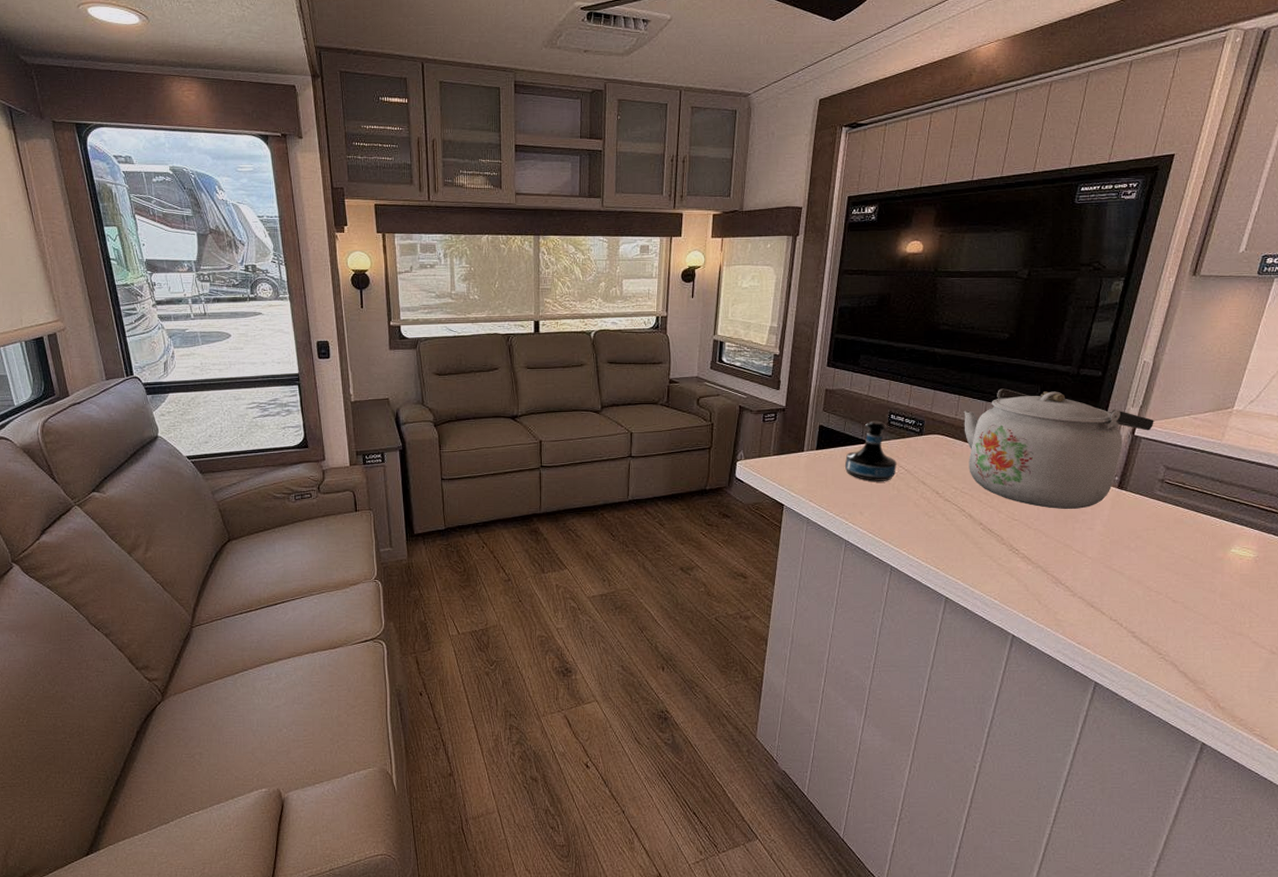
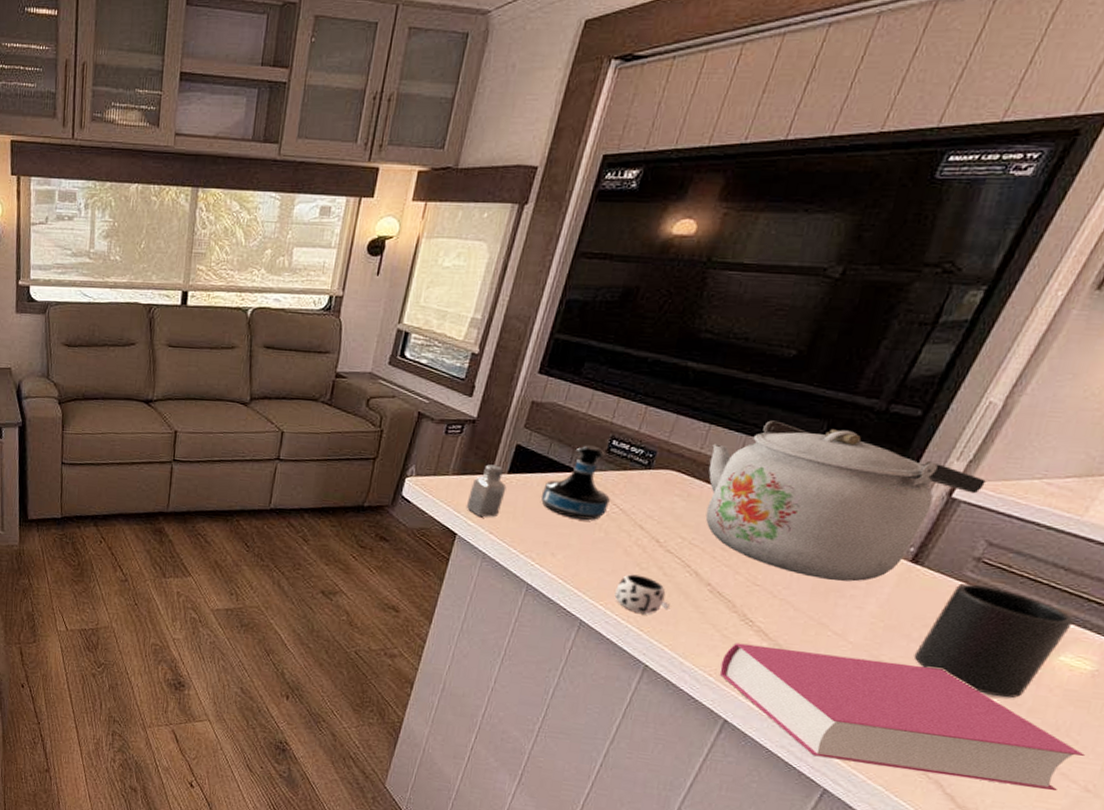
saltshaker: none [788,444,817,488] -> present [466,464,507,517]
mug: none [913,522,955,554] -> present [614,574,670,614]
book: none [1002,569,1265,657] -> present [720,643,1085,790]
mug: none [1135,500,1234,587] -> present [913,583,1074,698]

